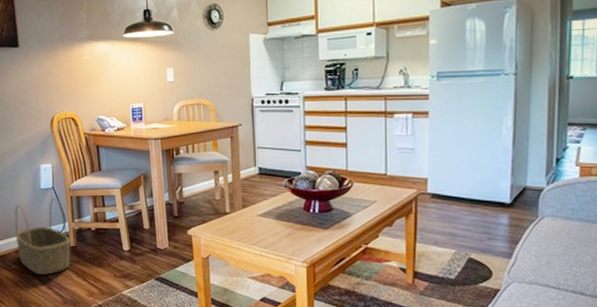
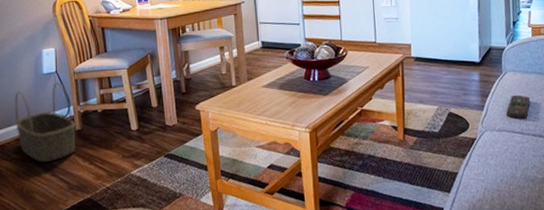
remote control: none [540,243,573,272] -> present [506,95,531,119]

